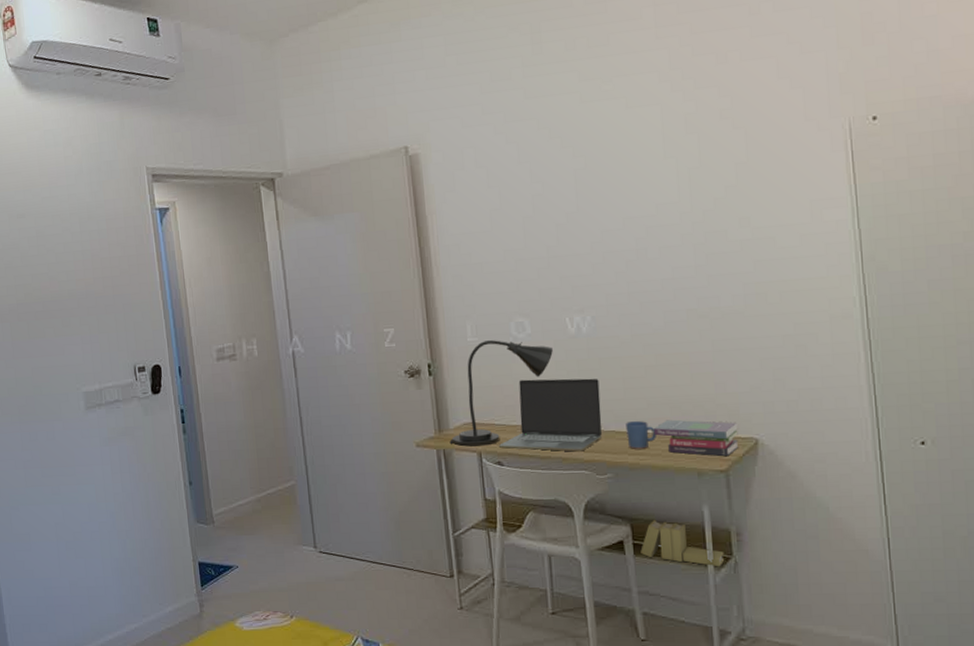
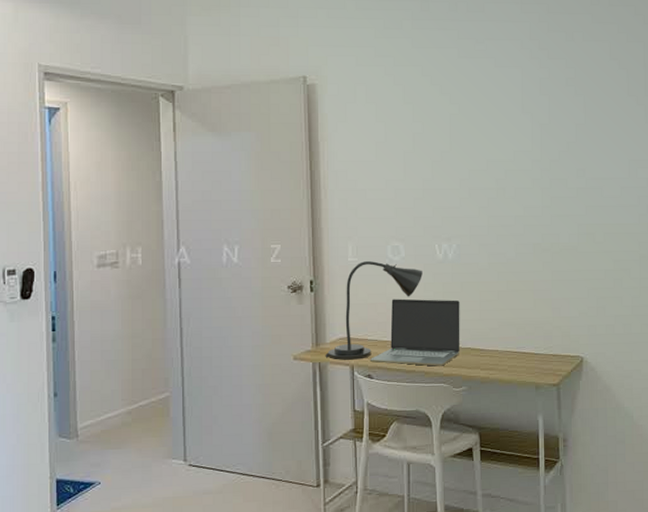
mug: present [626,420,656,449] -> none [480,339,504,365]
books: present [640,519,725,567] -> none [486,428,553,470]
books: present [653,419,739,457] -> none [502,339,568,372]

